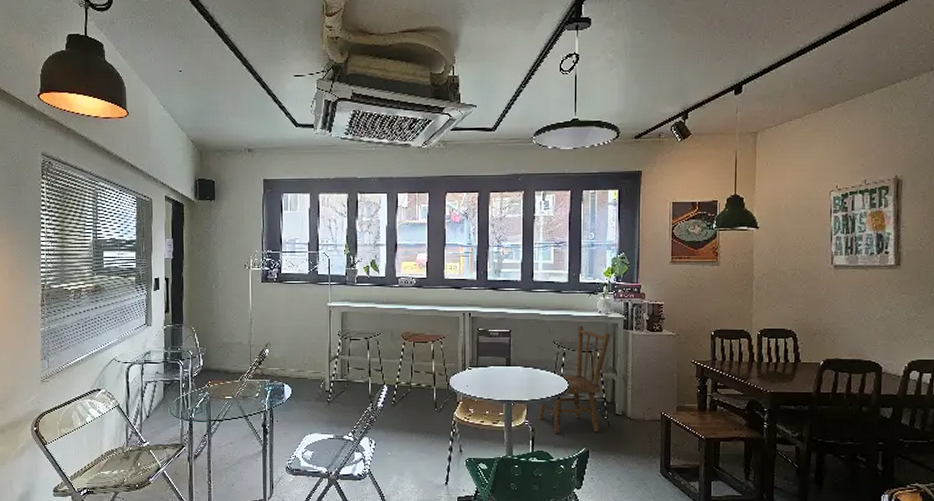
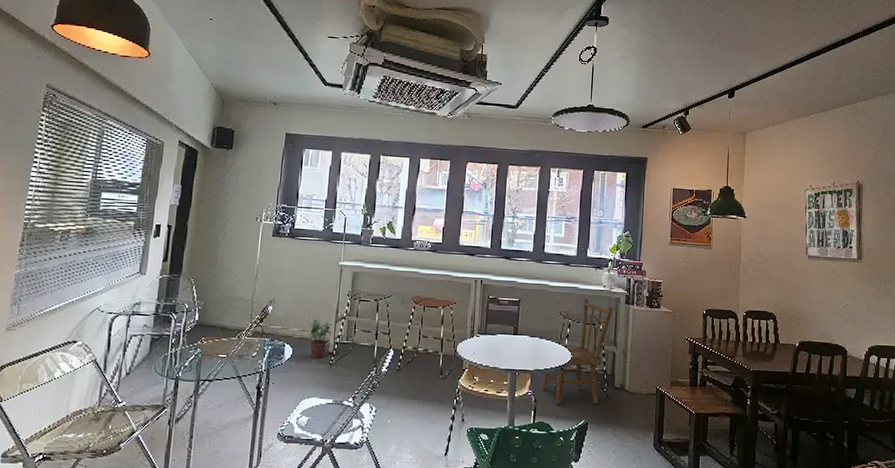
potted plant: none [305,360,326,397] -> present [309,320,332,359]

